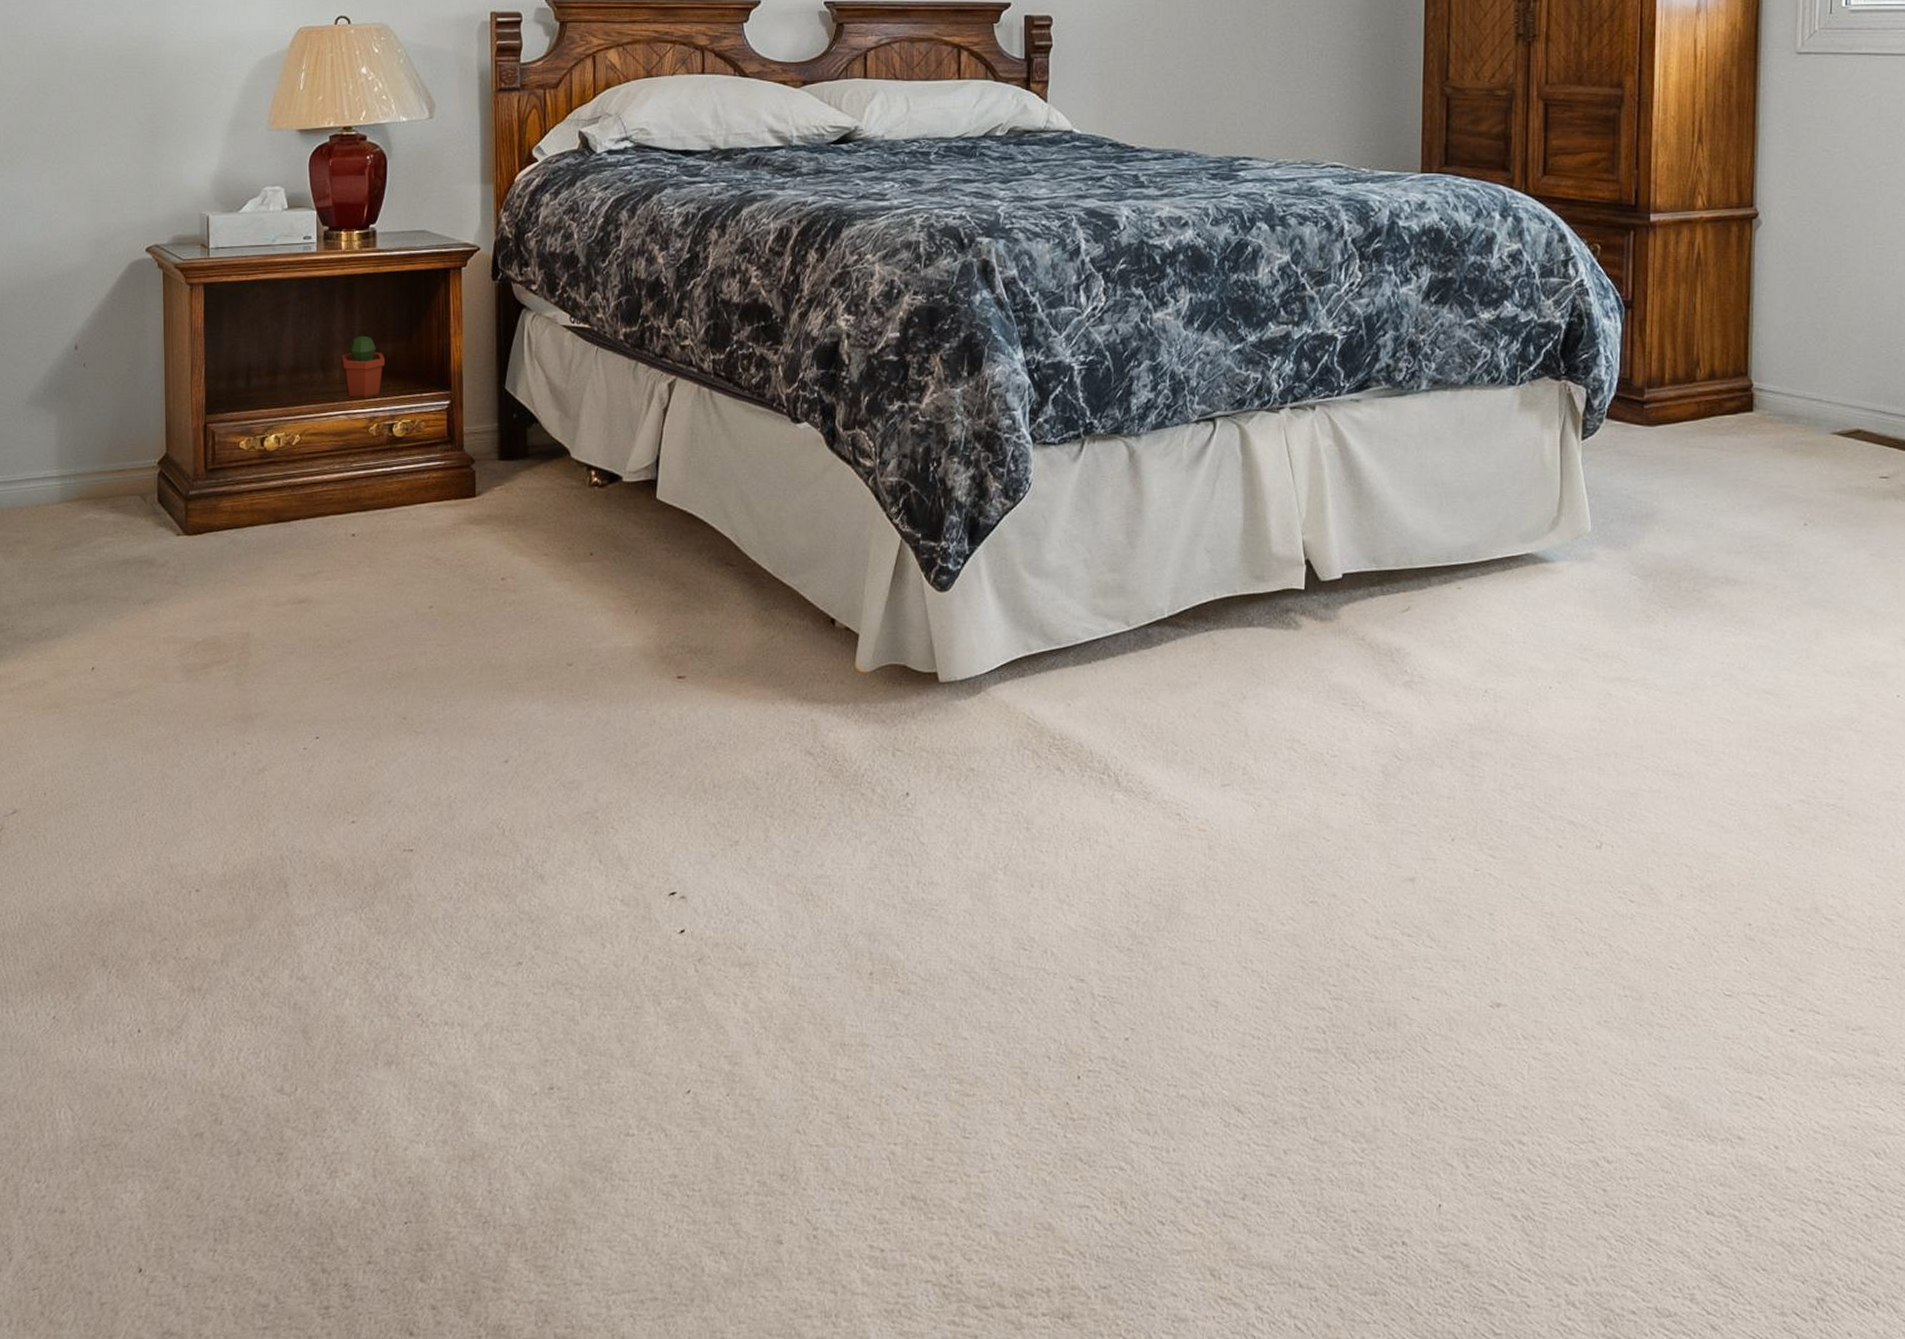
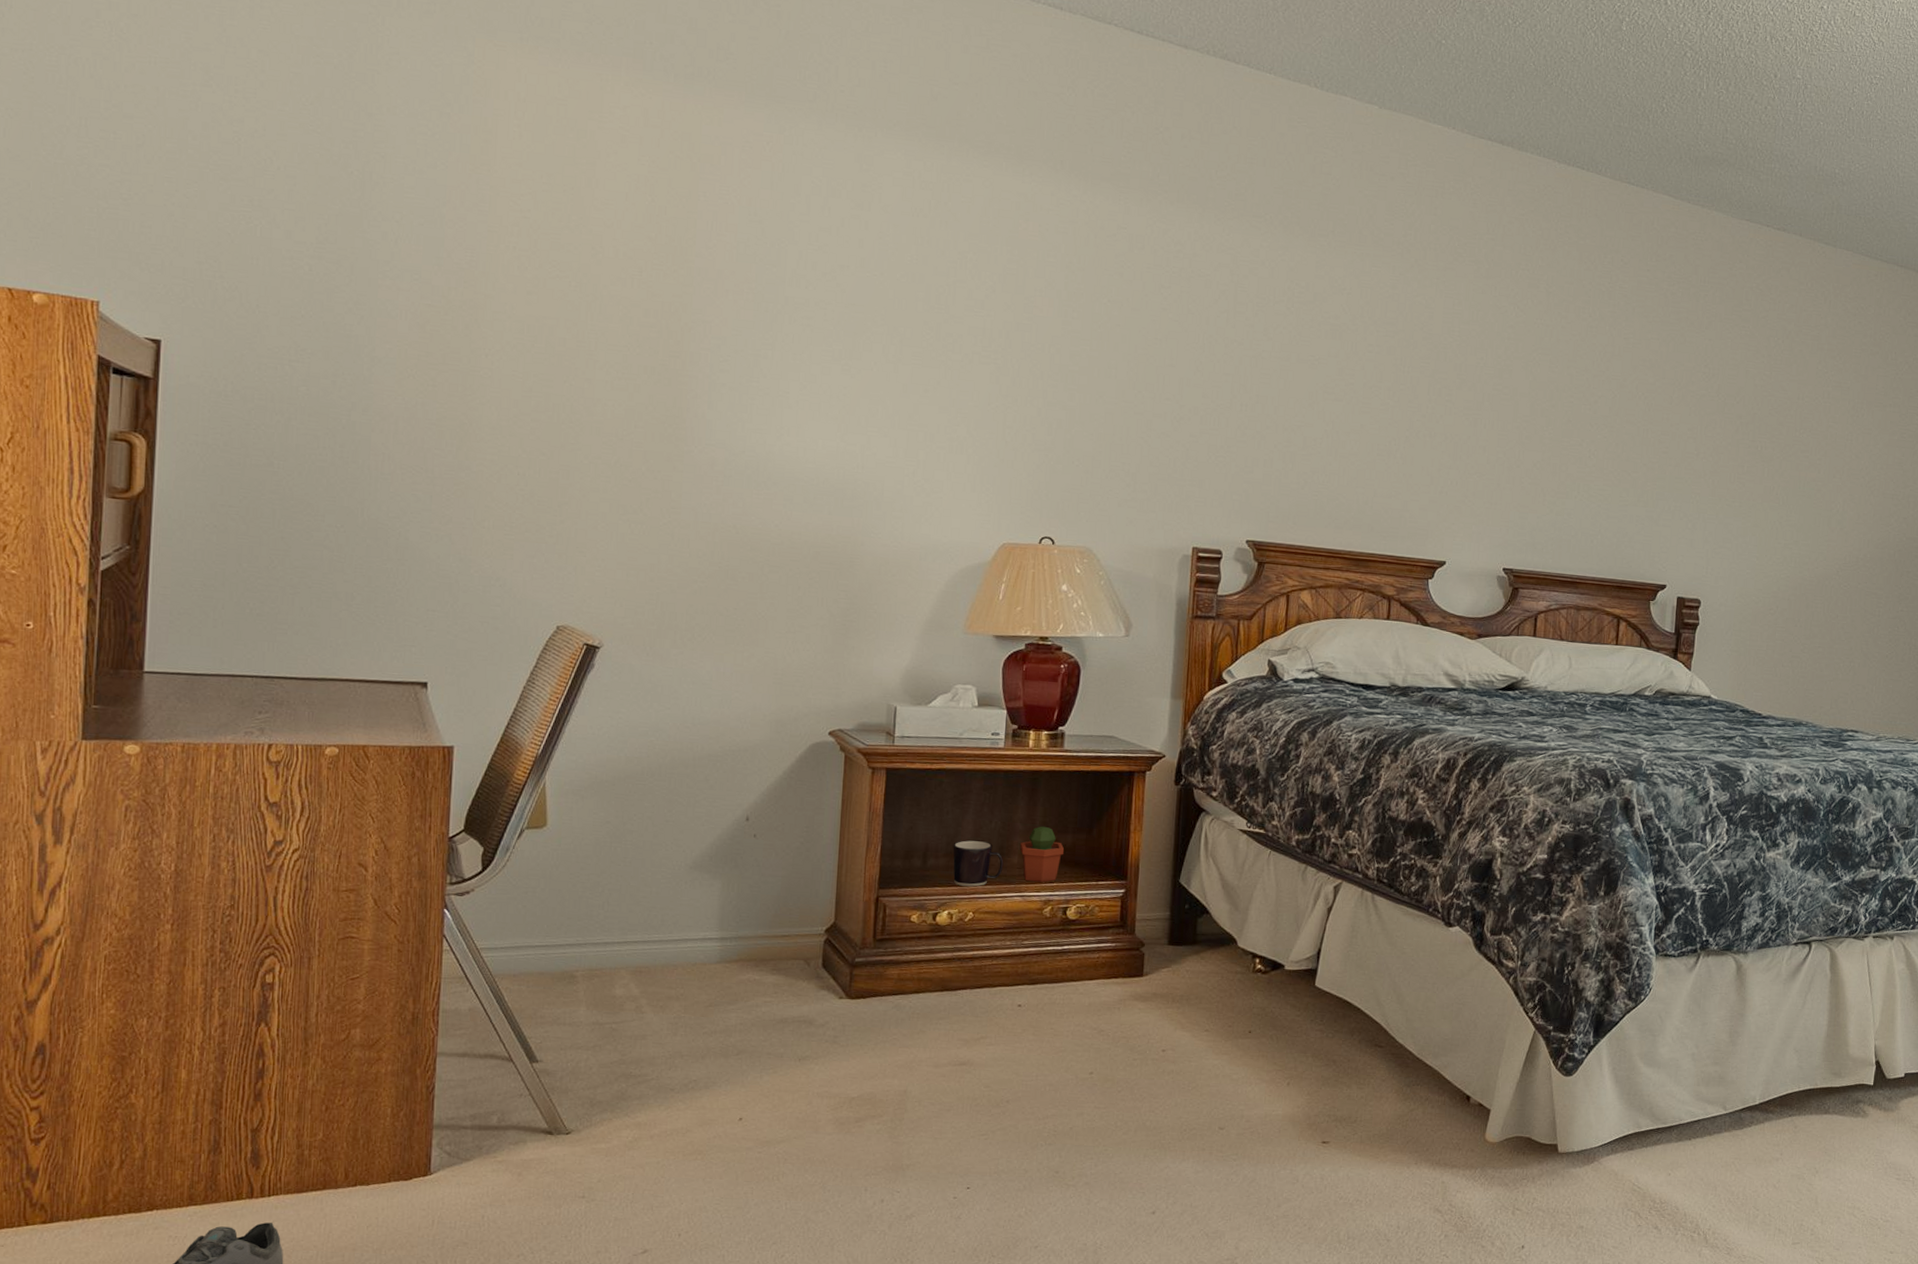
mug: none [274,355,326,407] -> present [952,840,1004,887]

